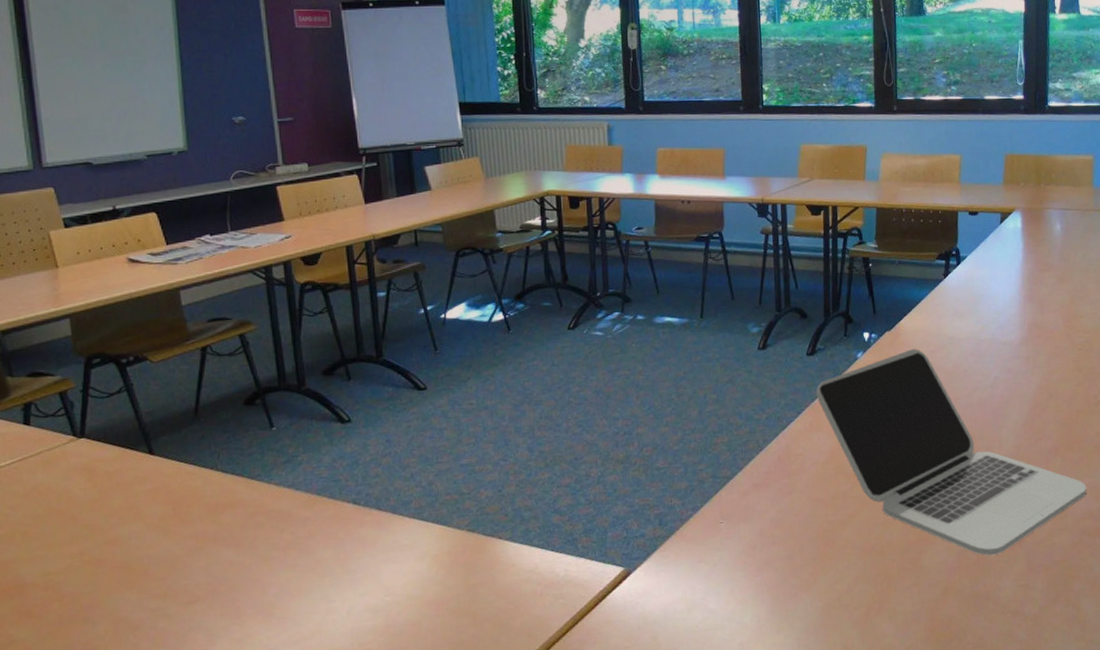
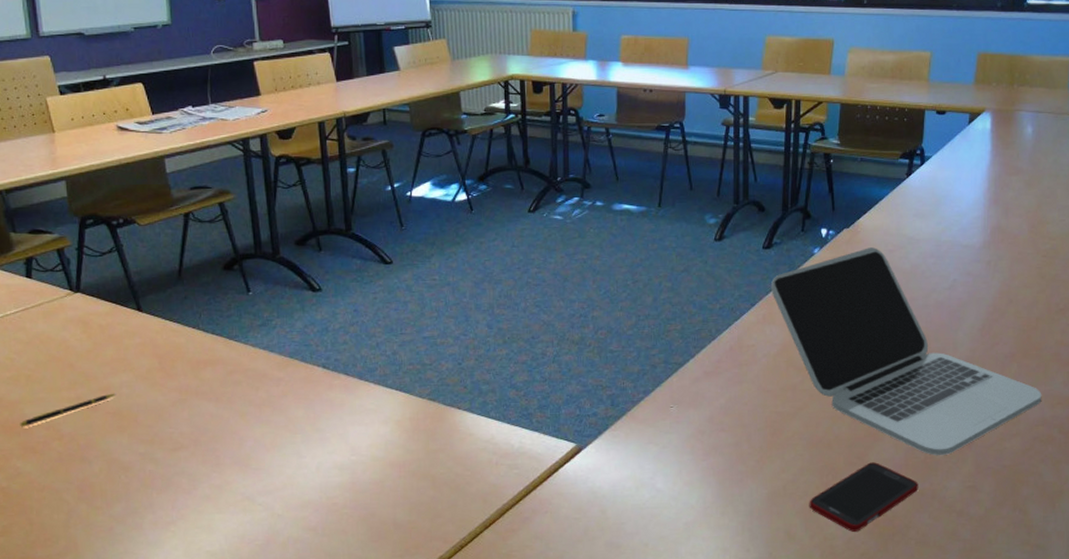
pen: none [14,545,124,590] -> present [20,393,116,427]
cell phone: none [864,566,973,640] -> present [809,462,919,532]

